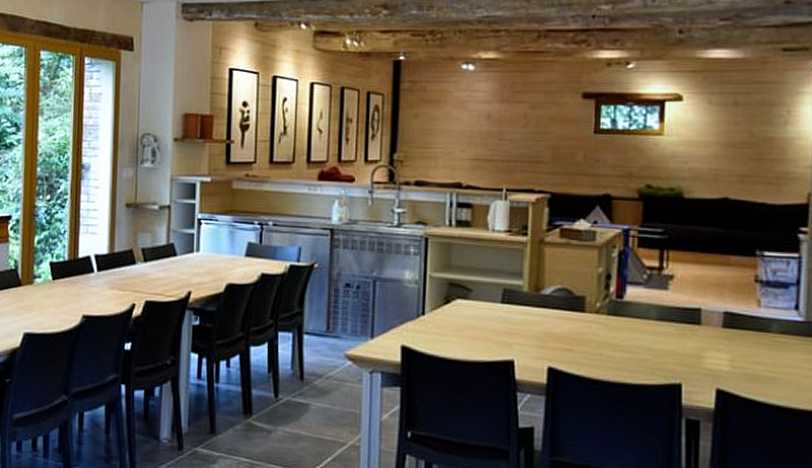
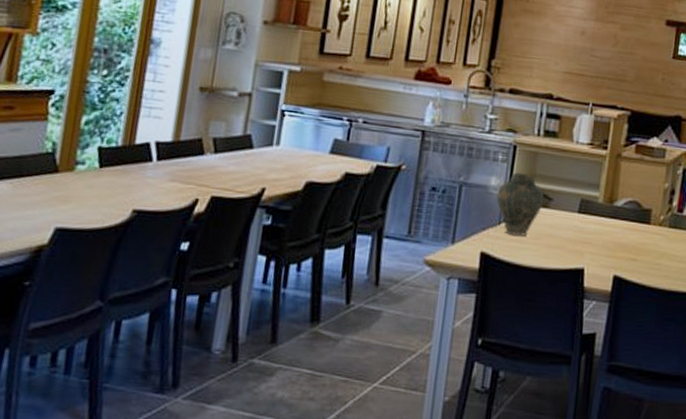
vase: none [412,264,463,329] -> present [496,172,544,236]

